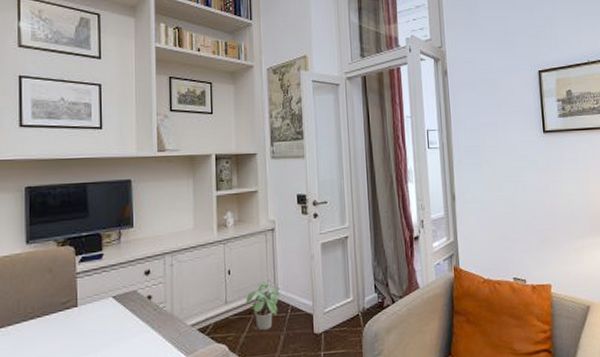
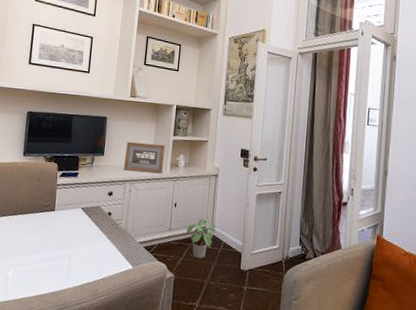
picture frame: none [160,203,209,241] -> present [124,141,166,174]

